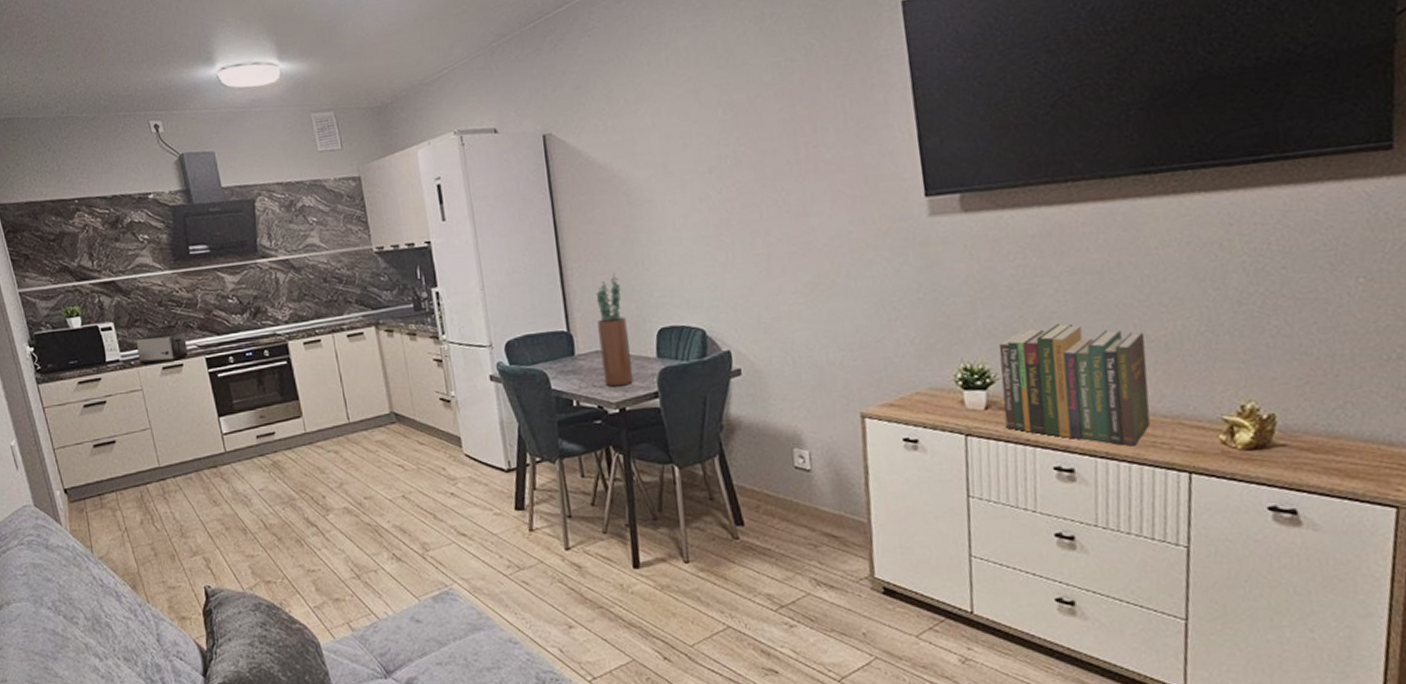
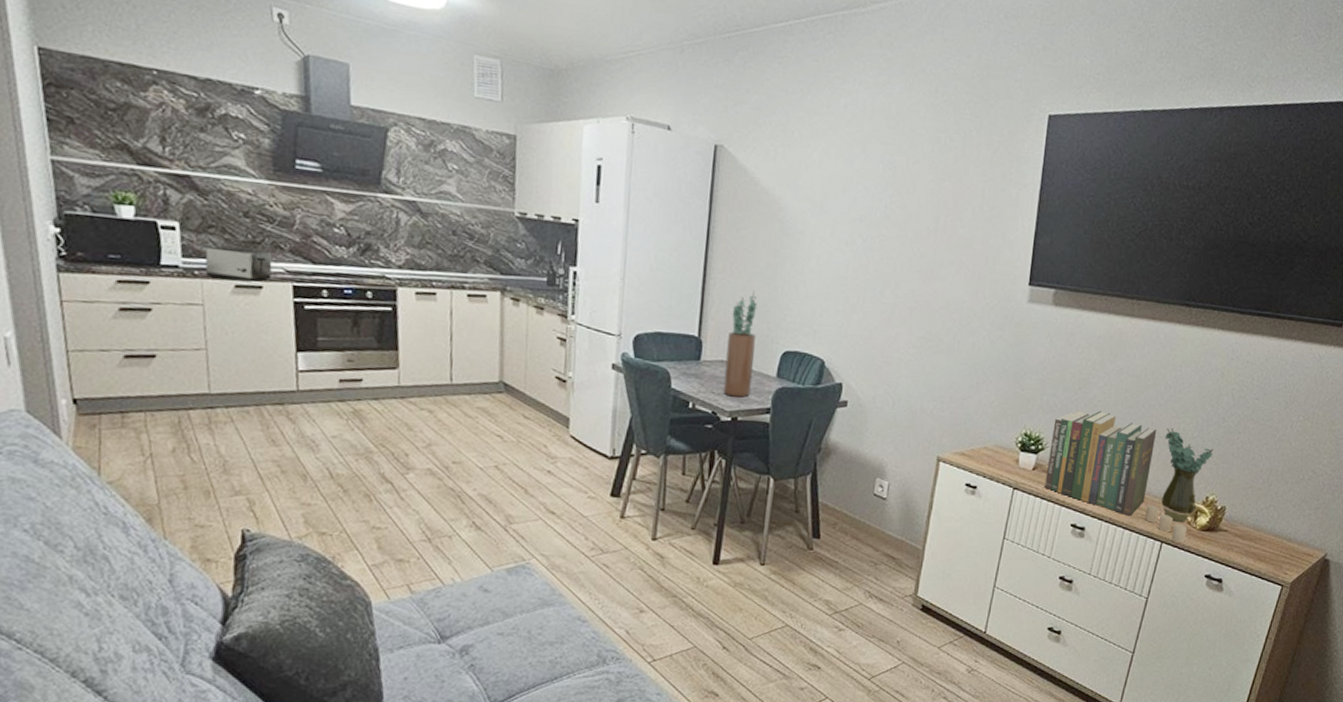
candle: none [1155,427,1225,470] -> present [1145,504,1188,543]
vase: none [1158,327,1236,444] -> present [1161,428,1214,522]

